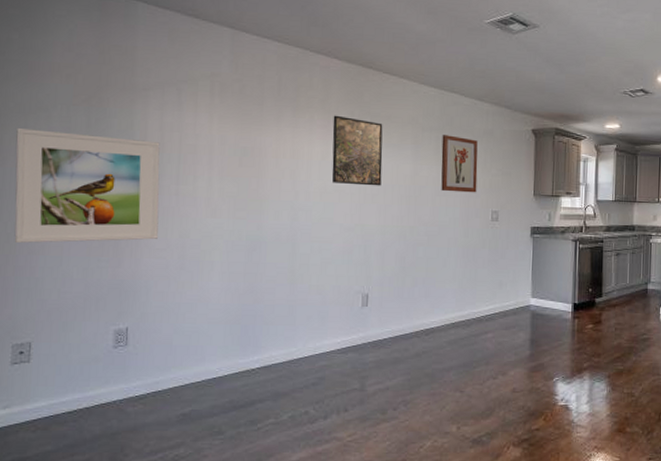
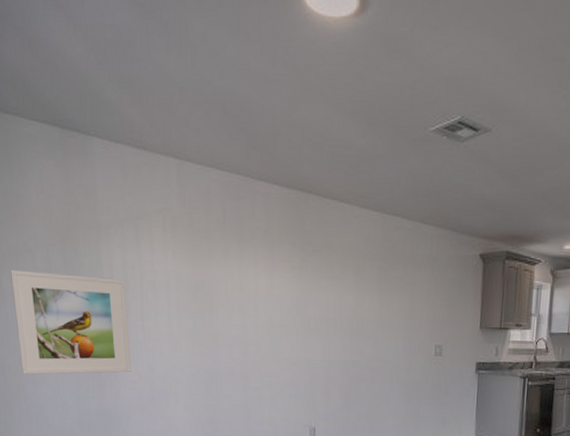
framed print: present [331,115,383,186] -> none [276,246,325,320]
wall art: present [441,135,478,193] -> none [383,263,421,326]

